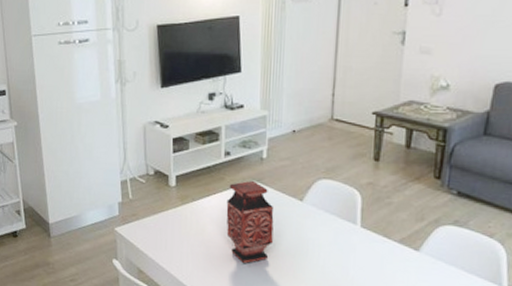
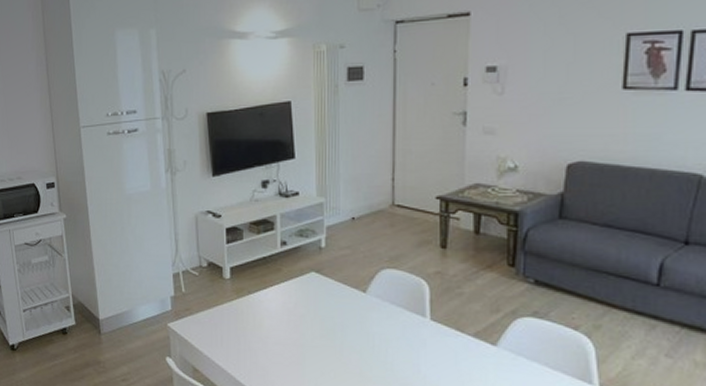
vase: present [226,180,274,263] -> none [284,271,336,360]

